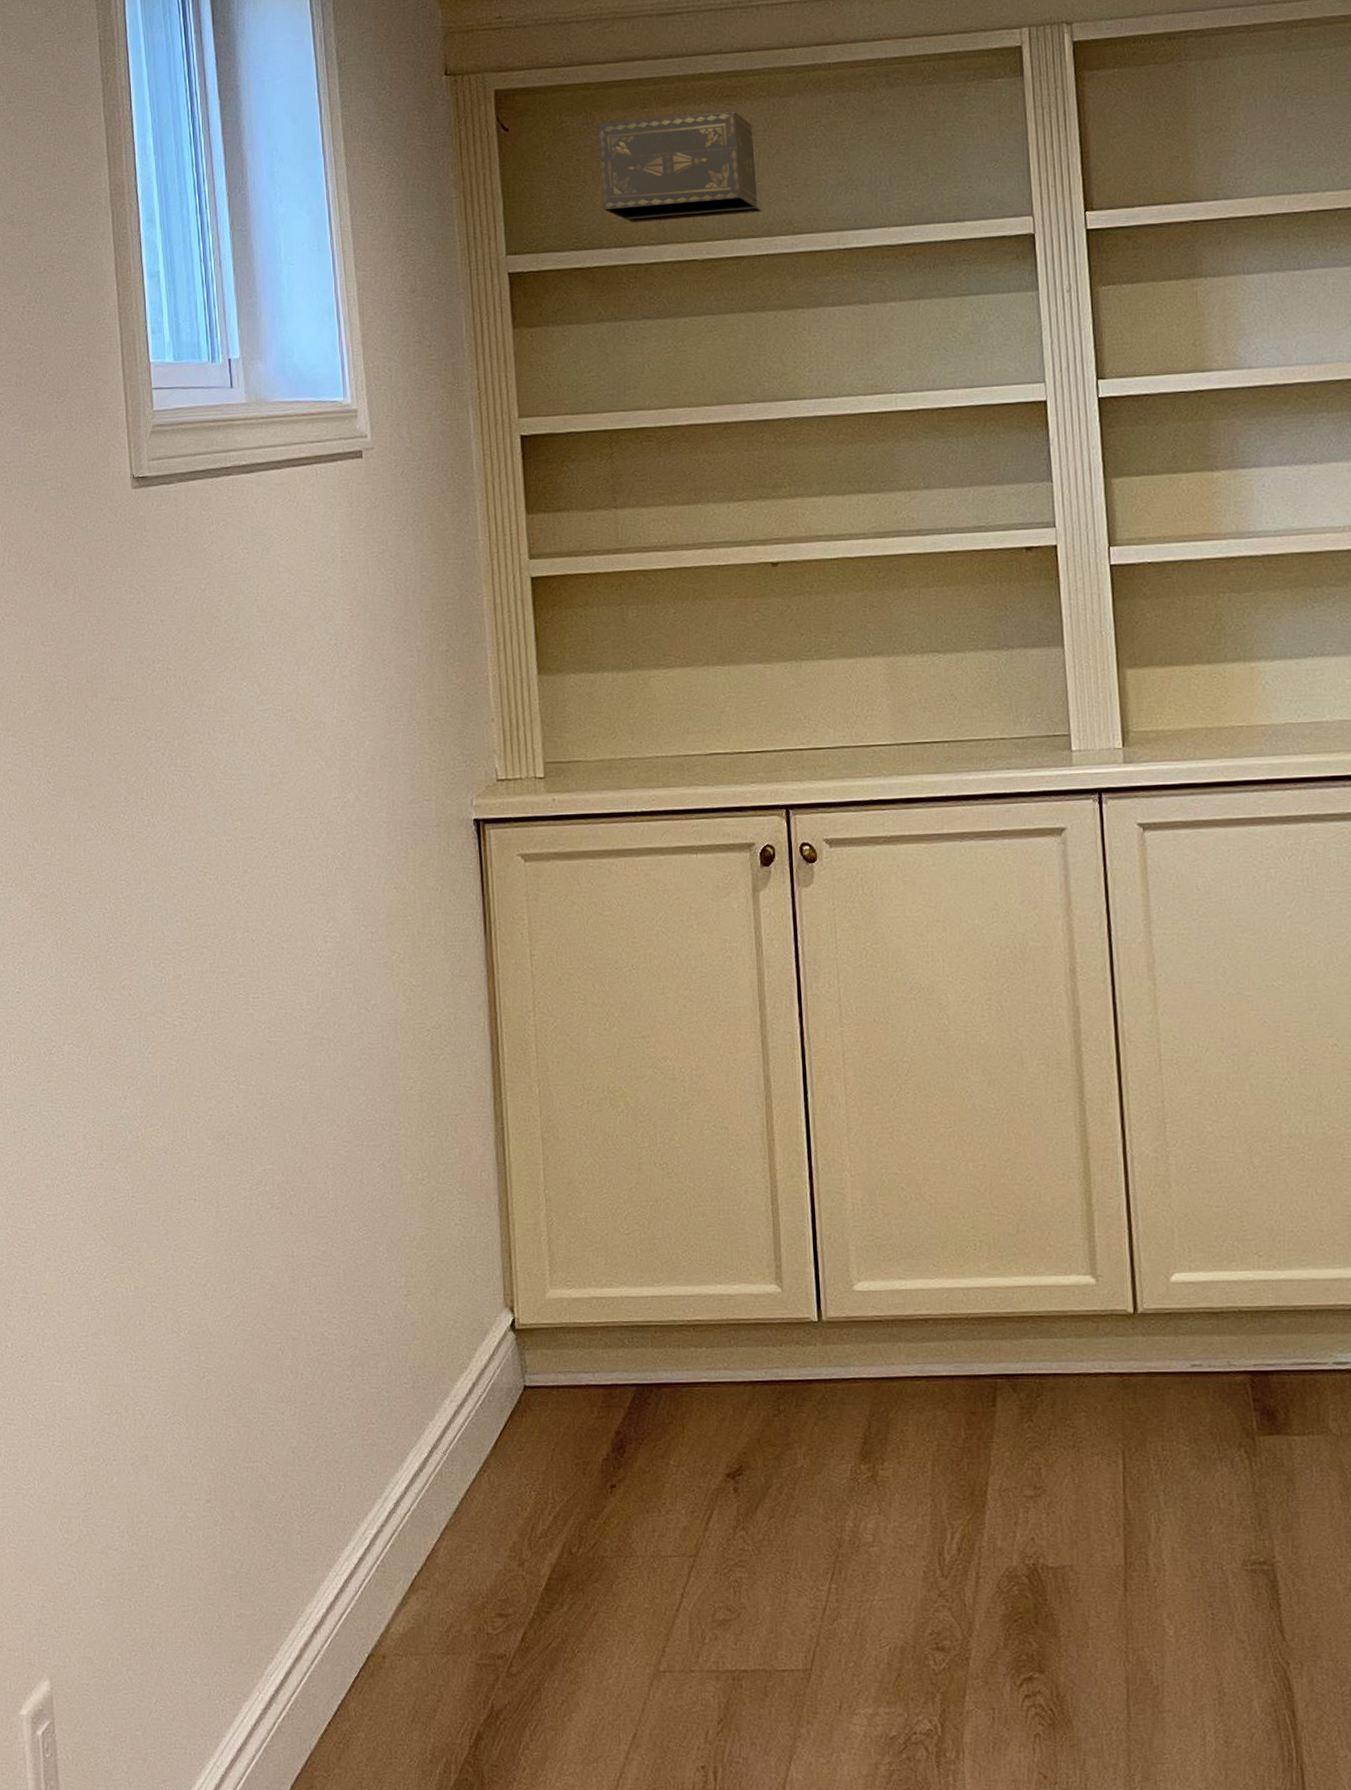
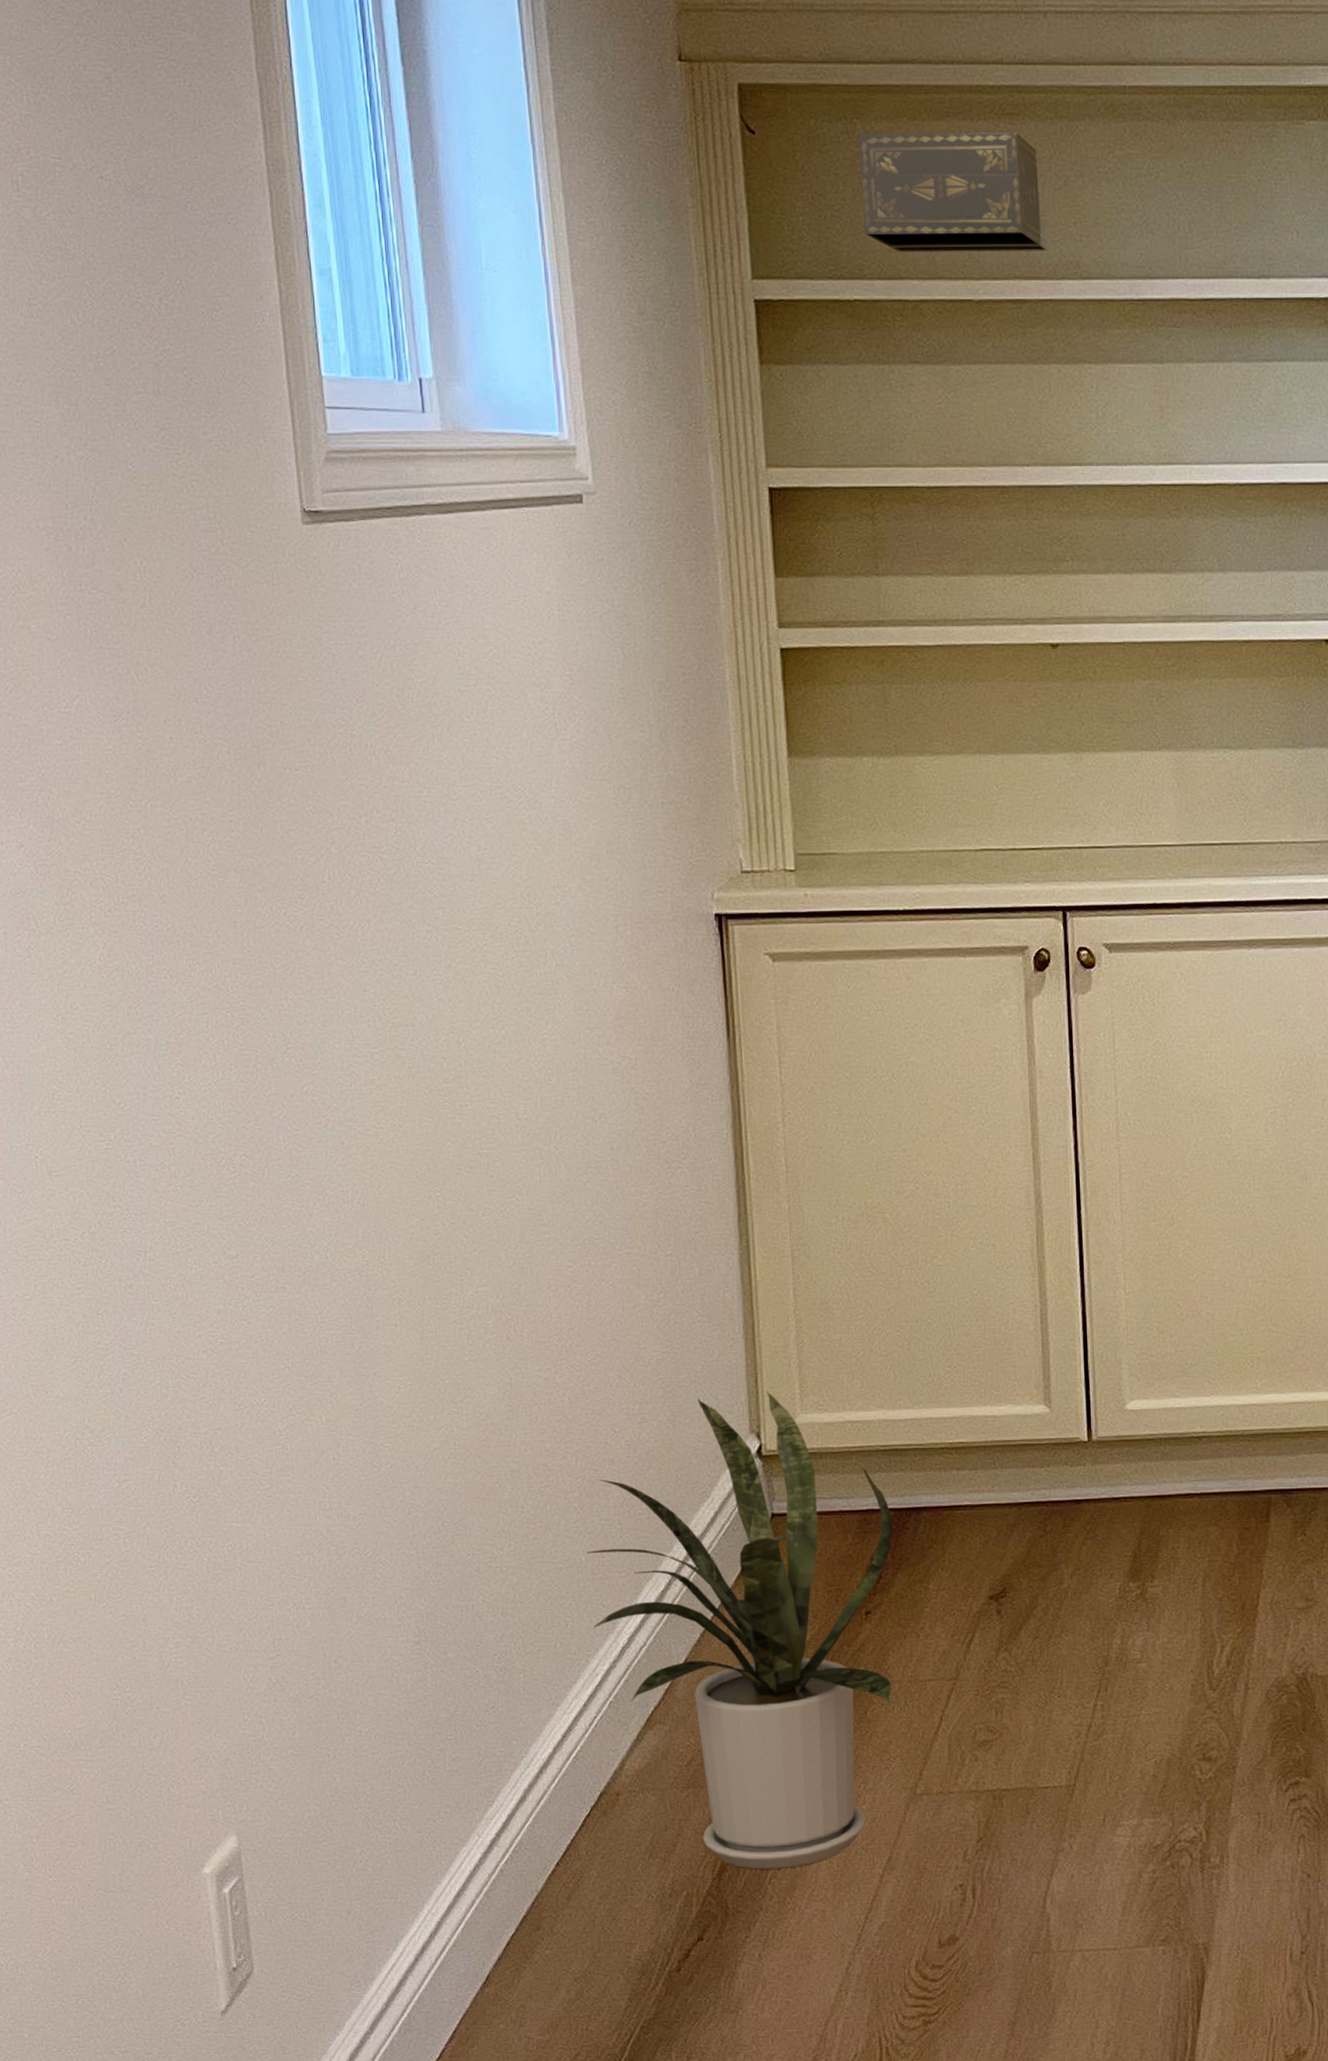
house plant: none [358,1266,636,1740] -> present [587,1391,894,1870]

